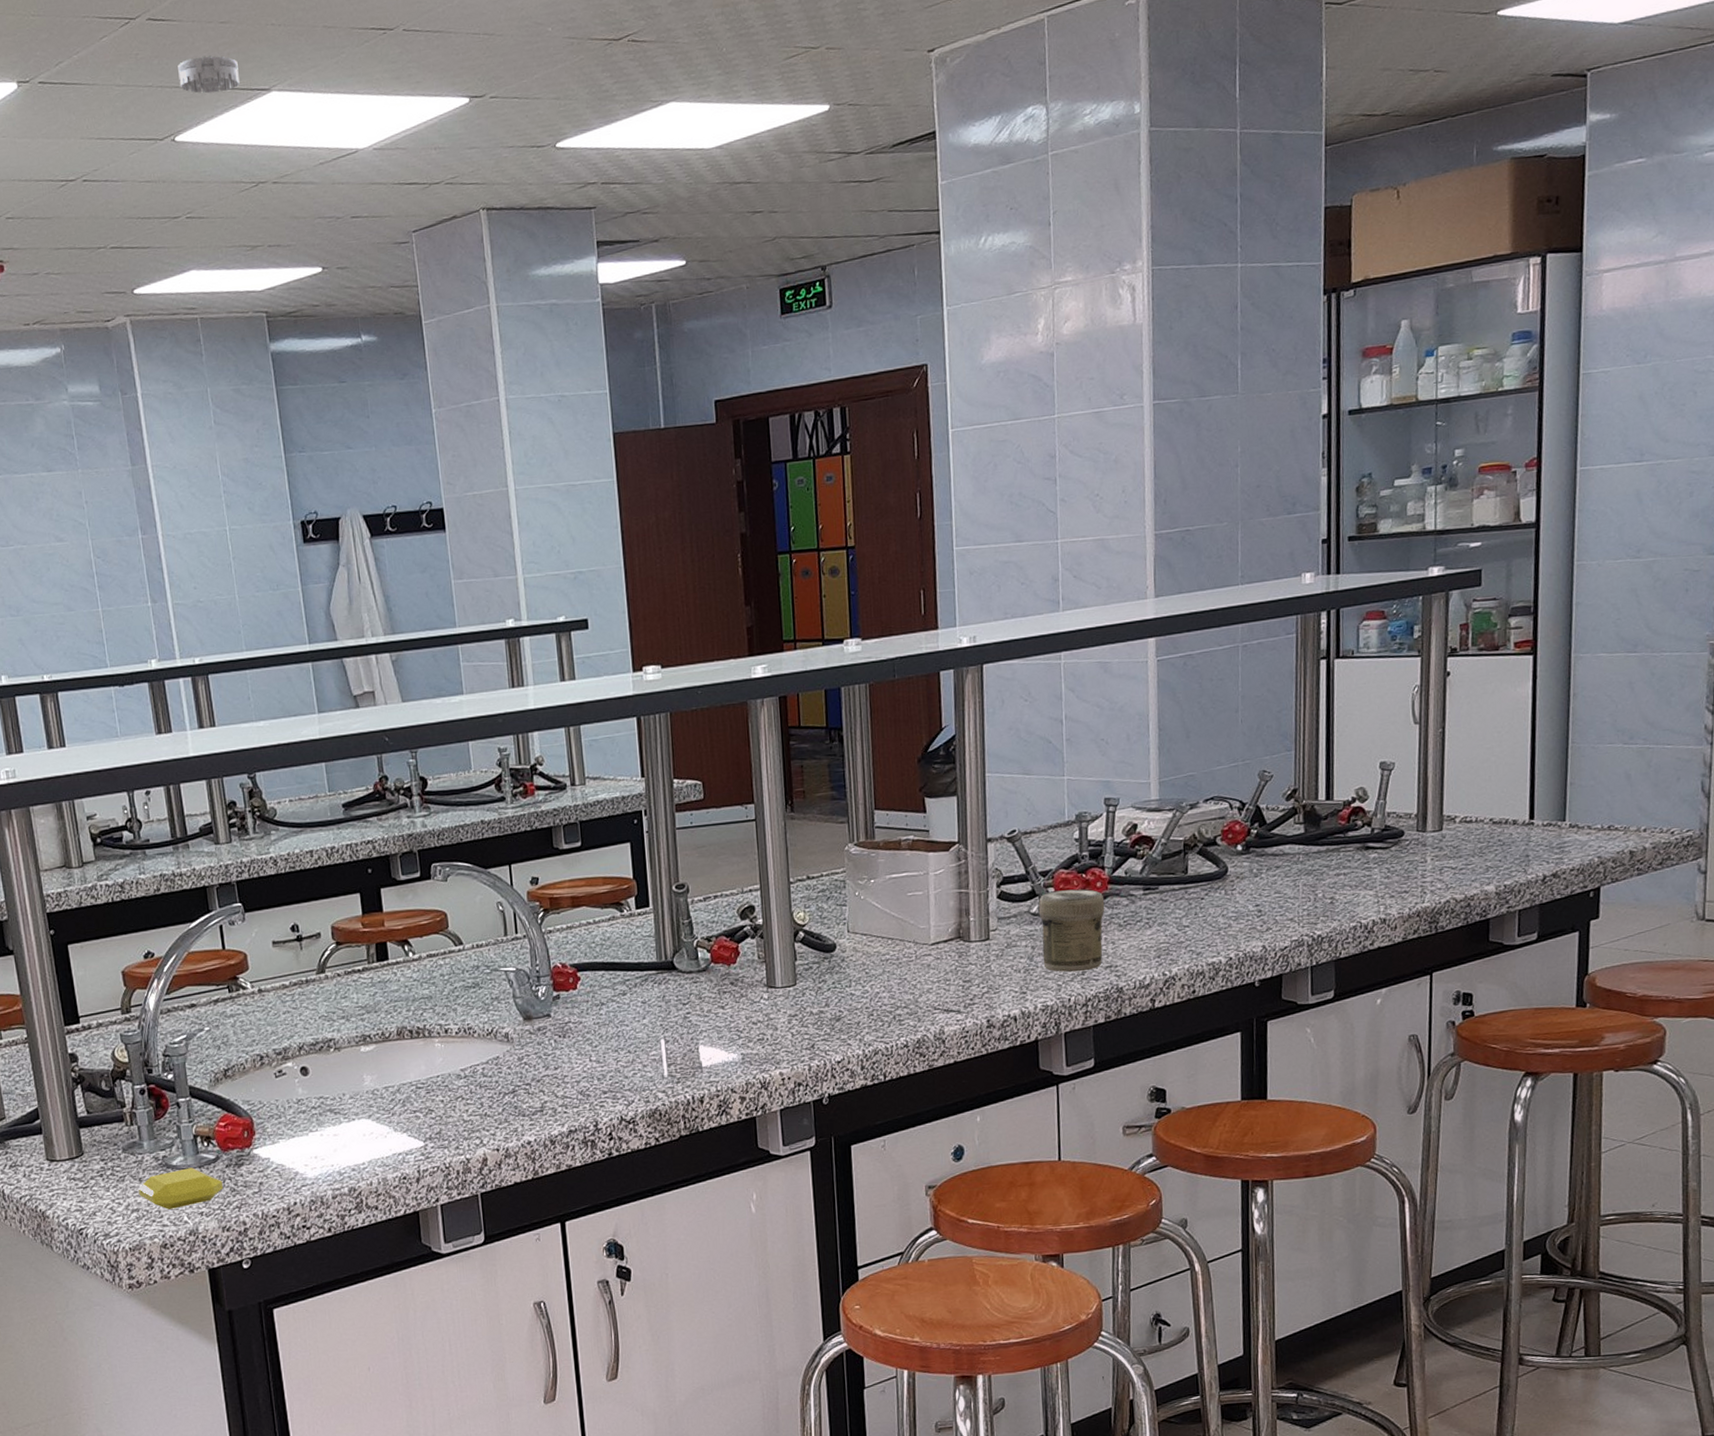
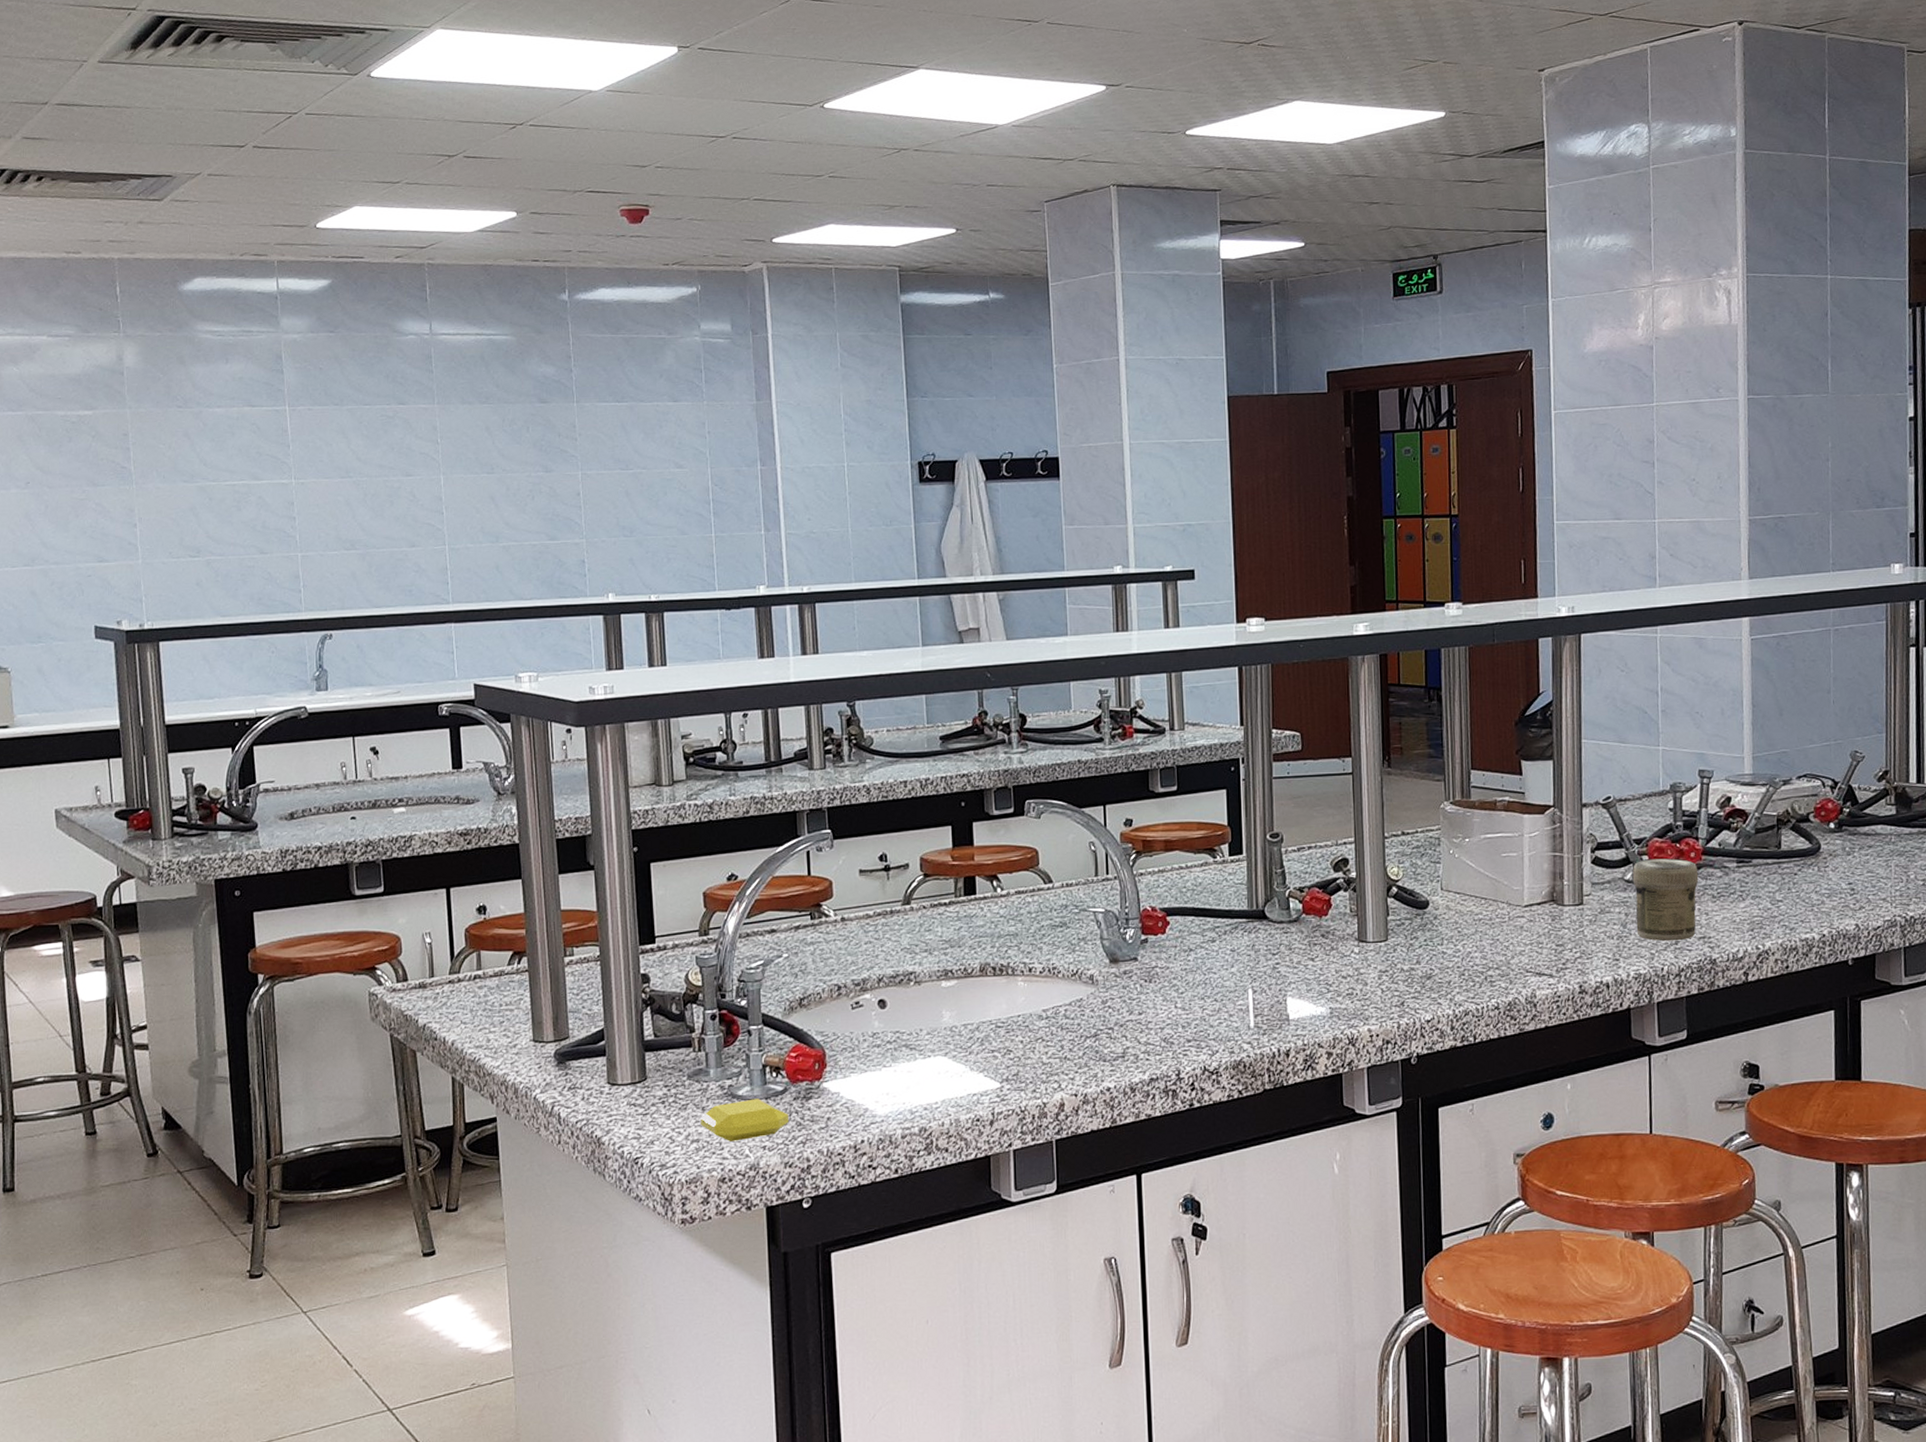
smoke detector: present [178,55,240,94] -> none [832,34,889,68]

